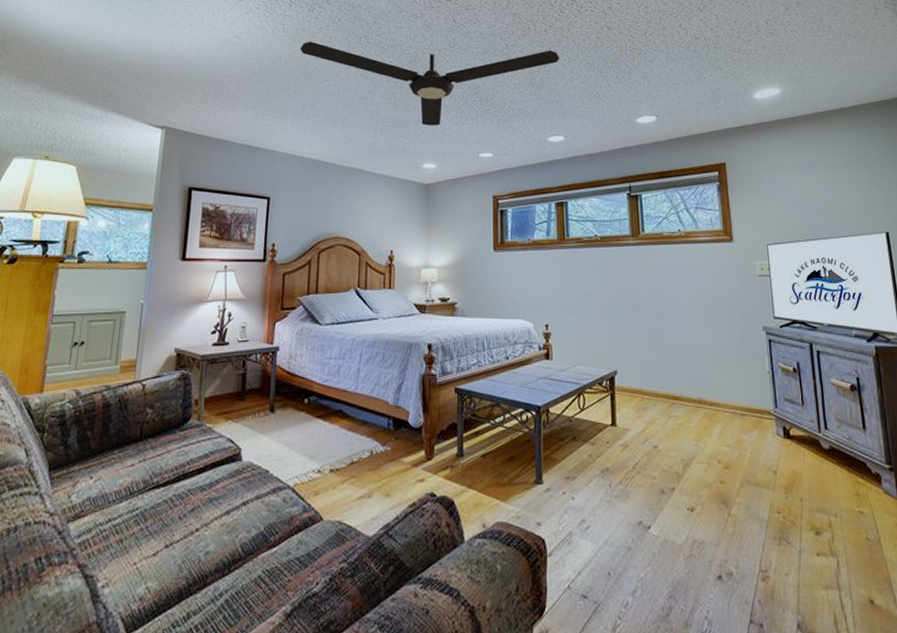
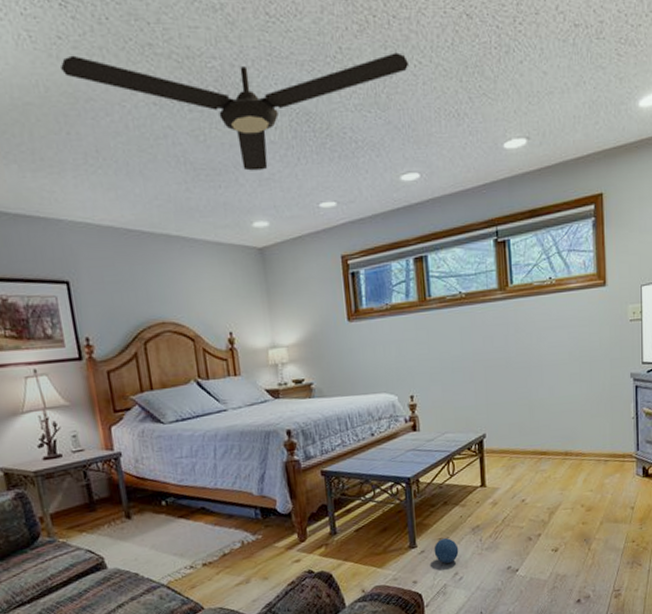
ball: none [560,477,587,507] -> present [434,537,459,563]

